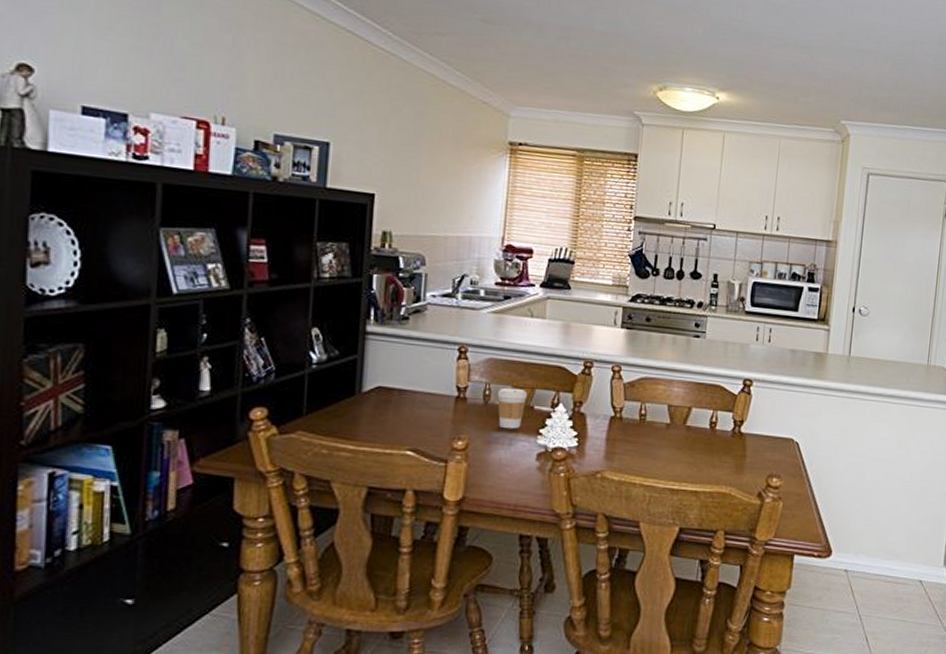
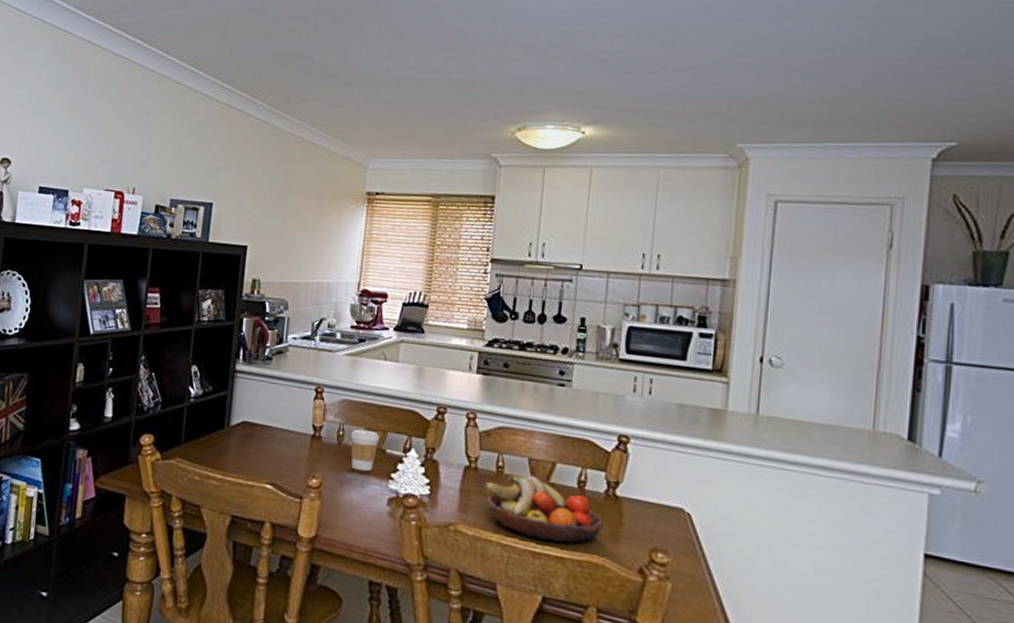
fruit bowl: none [627,420,730,478] -> present [483,474,603,543]

